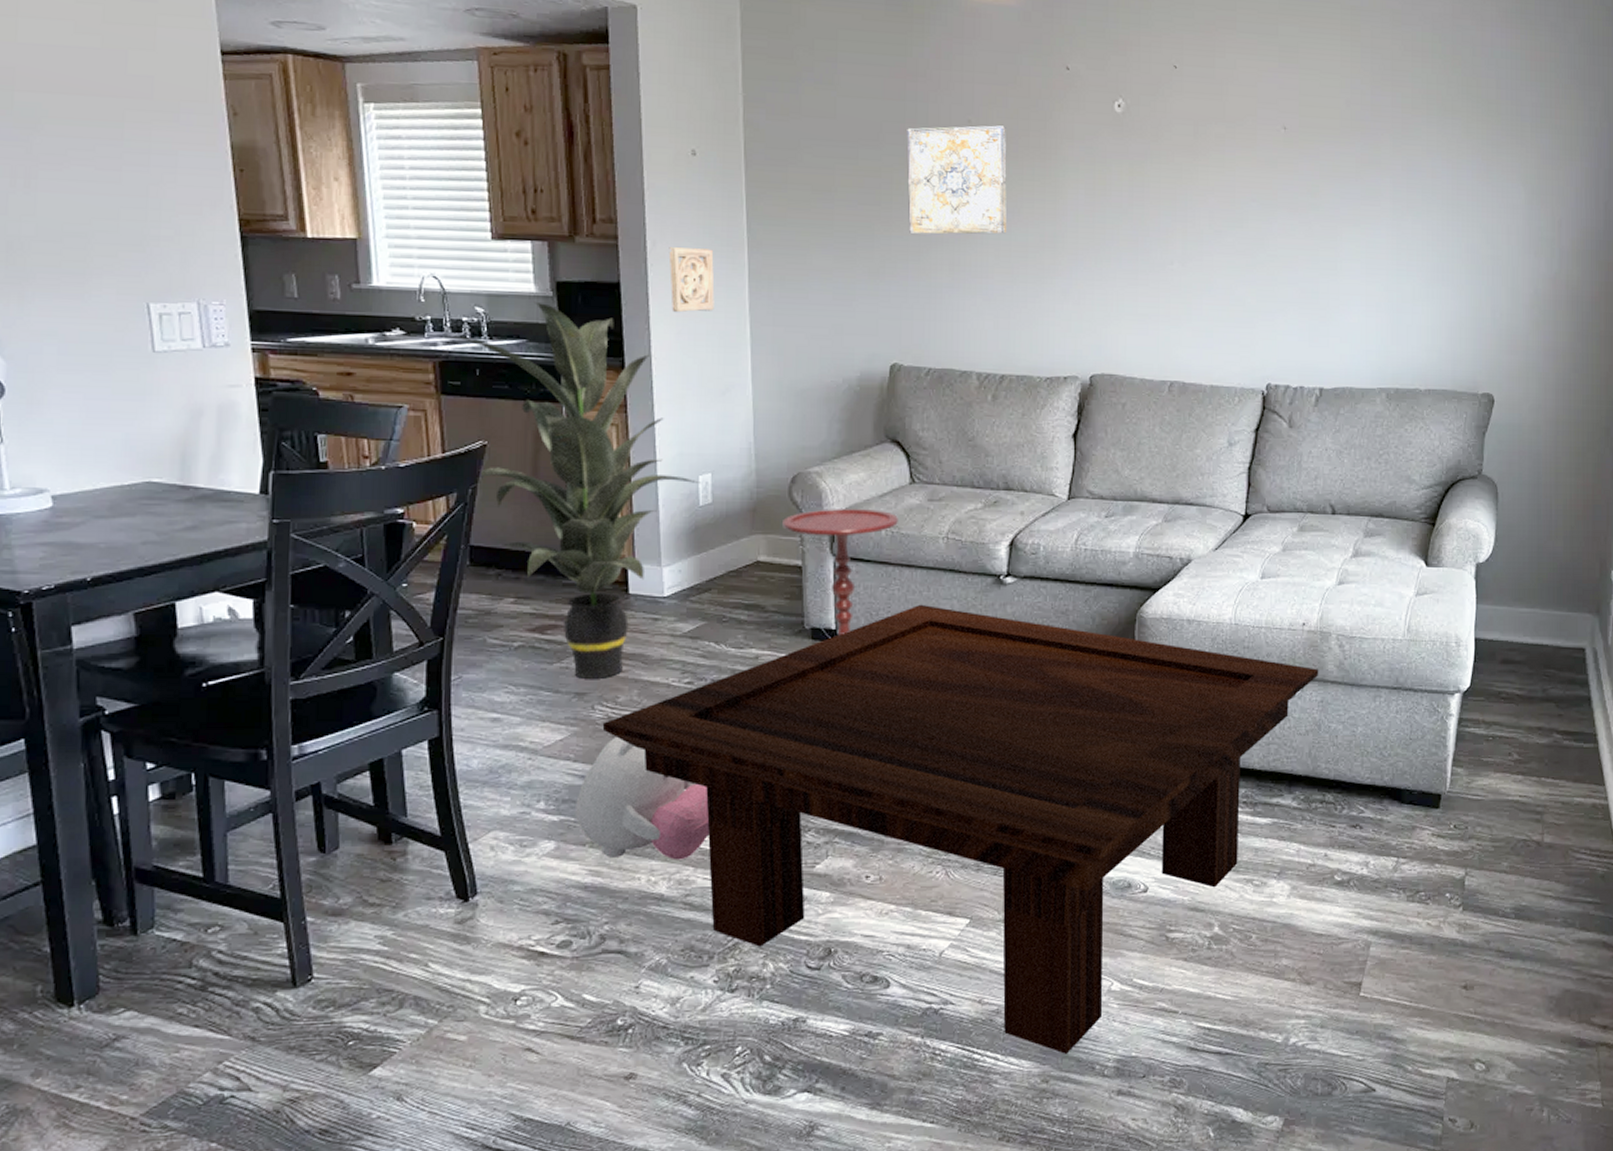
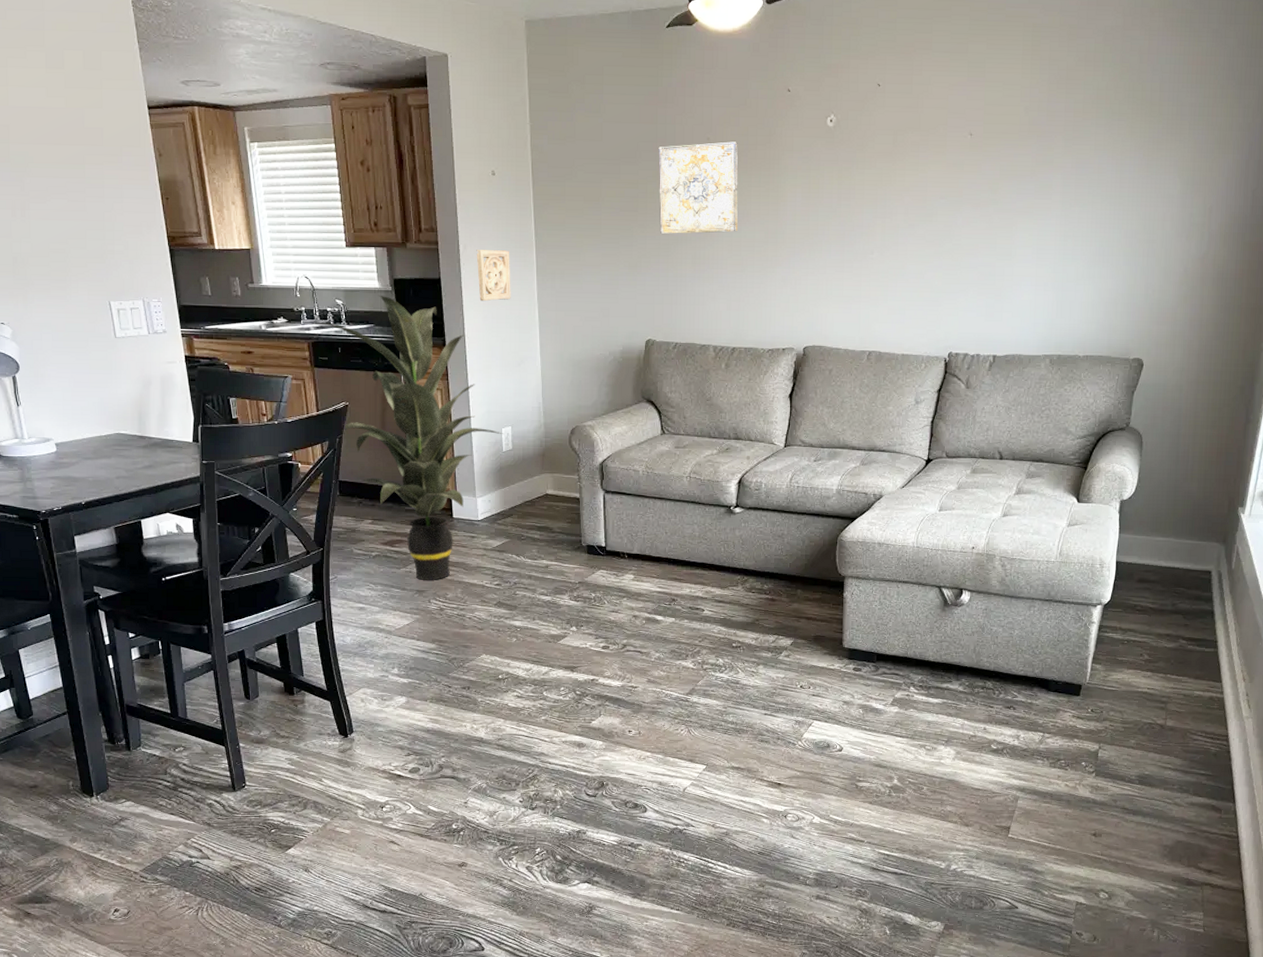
plush toy: present [574,736,710,860] -> none [418,622,515,714]
coffee table: present [602,604,1319,1054] -> none [436,528,985,867]
side table: present [781,508,899,635] -> none [564,453,653,551]

